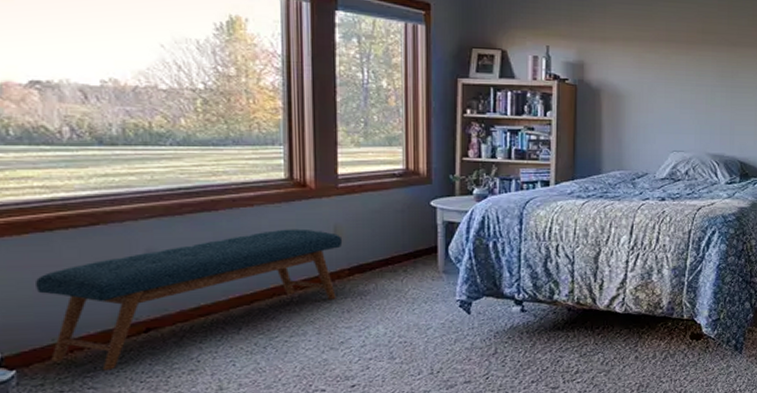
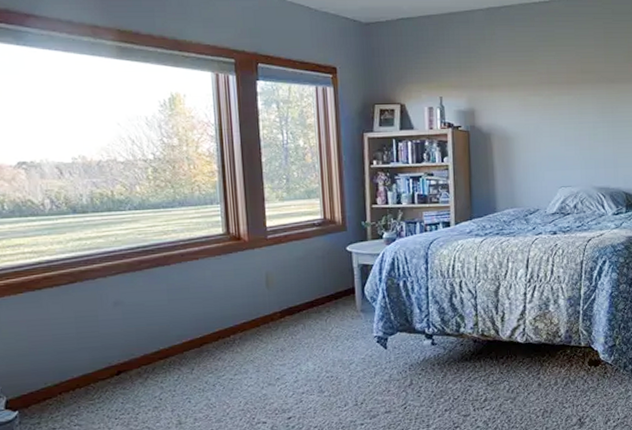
bench: present [36,229,343,371] -> none [30,277,274,410]

